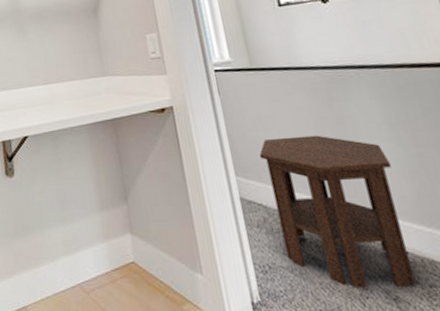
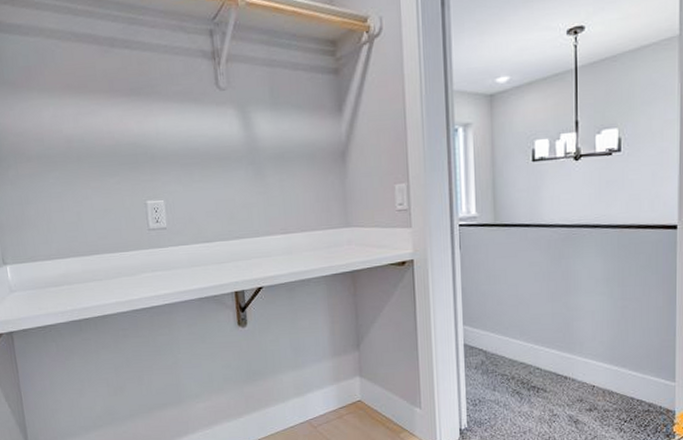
side table: present [259,135,415,289] -> none [487,289,598,415]

